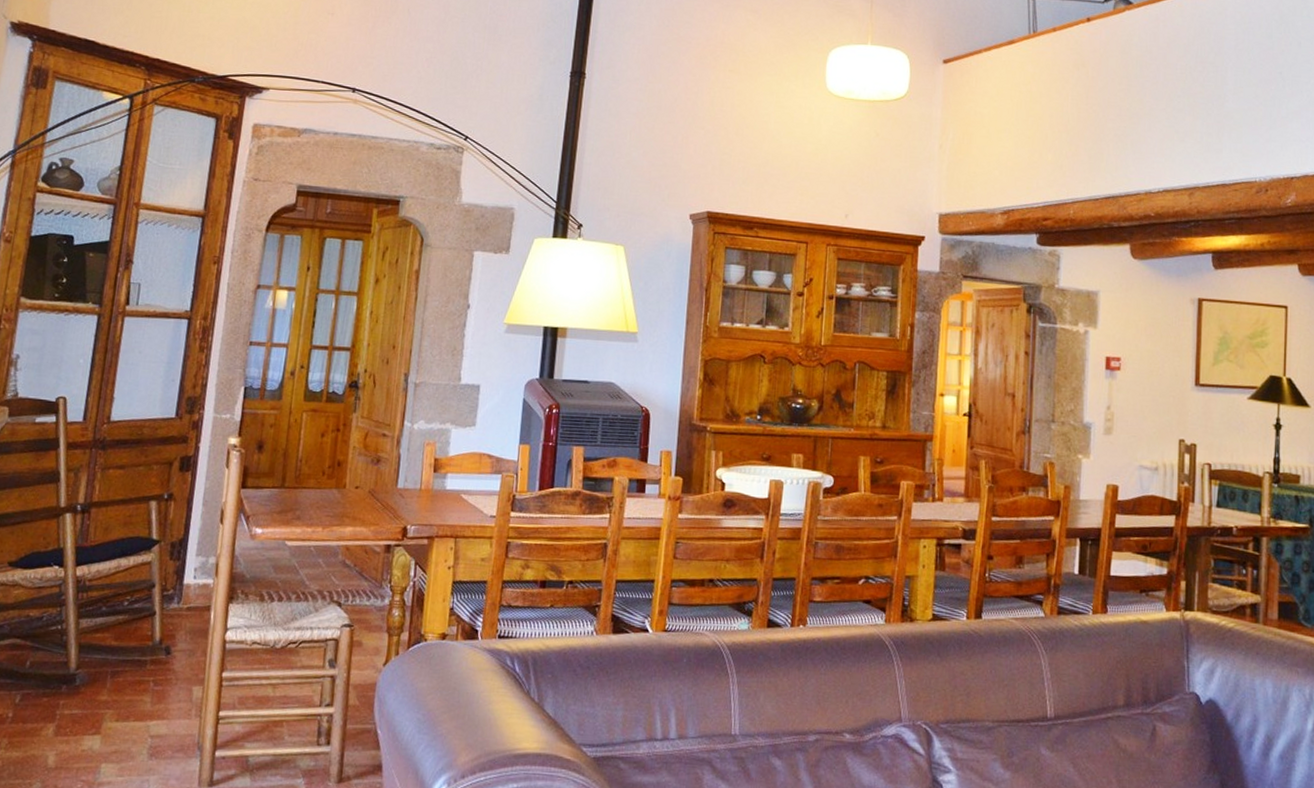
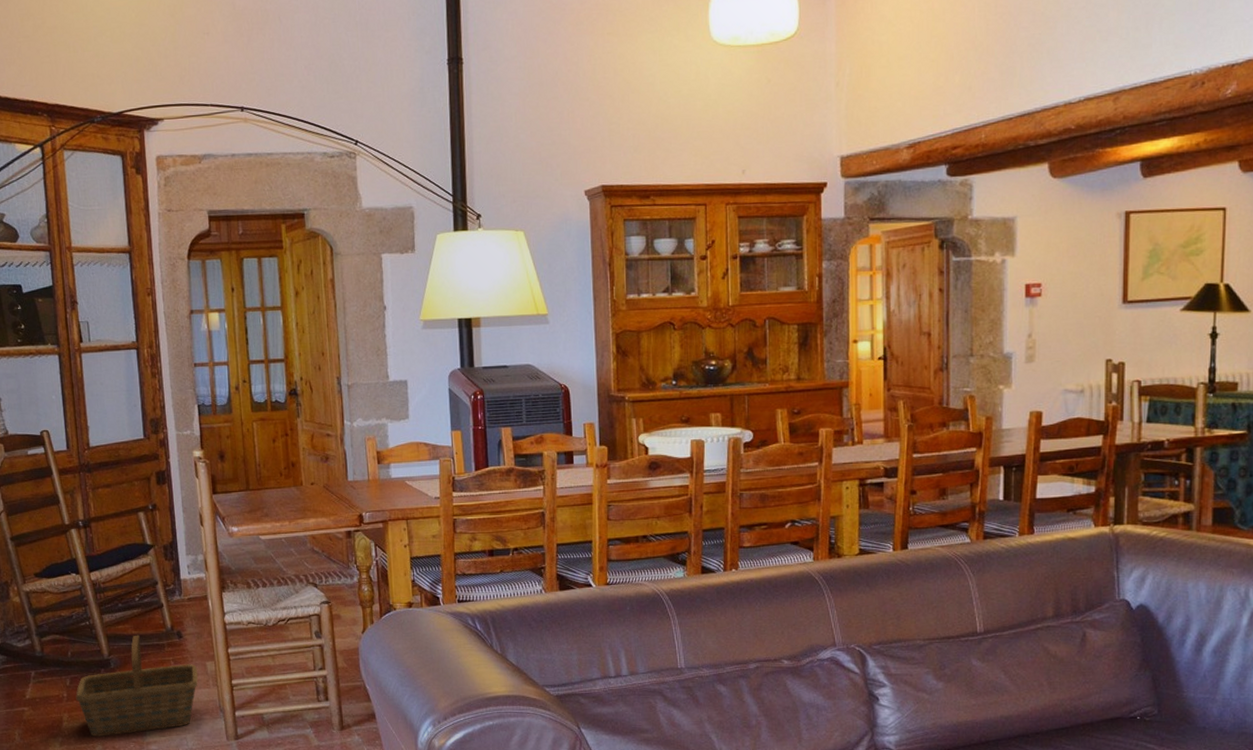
basket: none [22,646,181,772] -> present [76,635,199,737]

